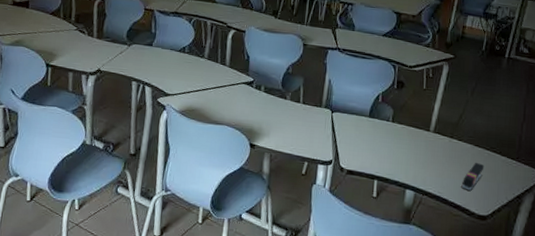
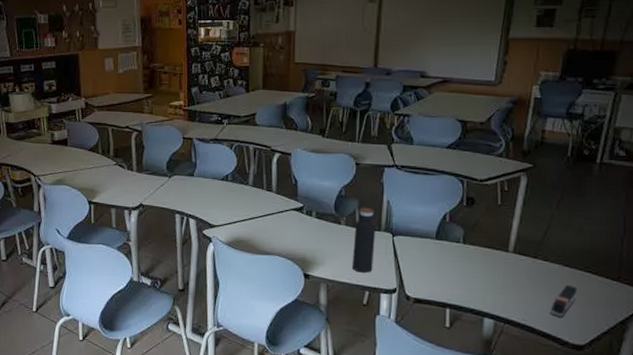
water bottle: none [294,84,318,145] -> present [352,207,376,273]

